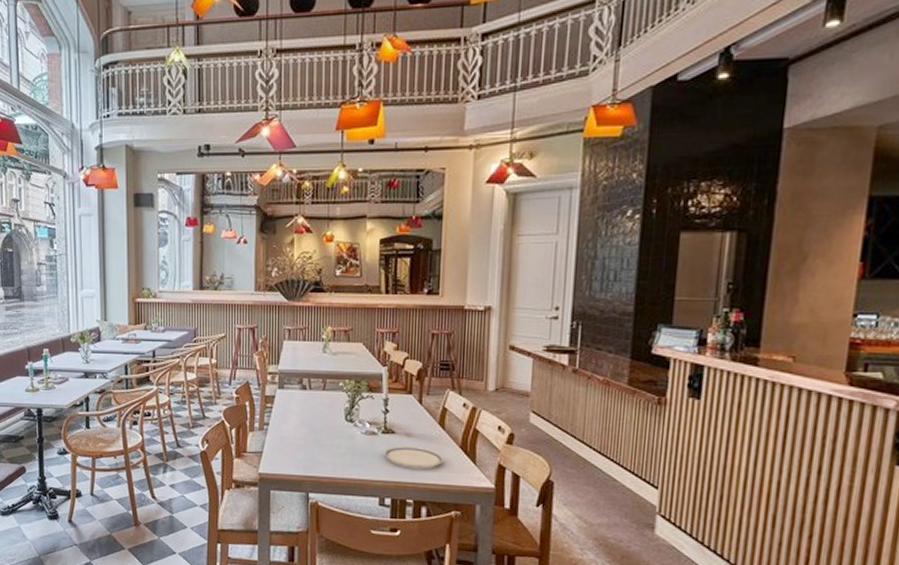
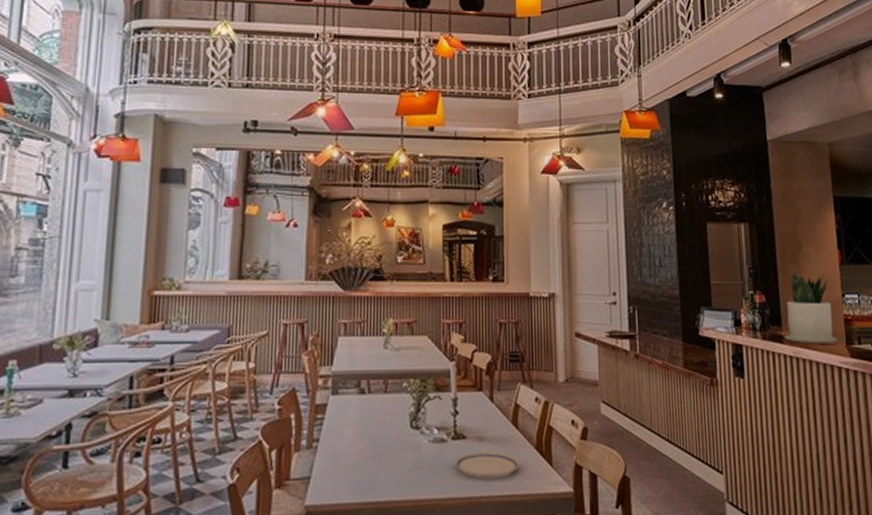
planter: none [761,289,840,370] -> present [784,273,838,345]

